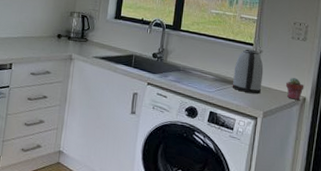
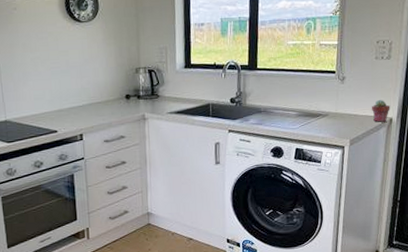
kettle: present [232,49,264,95] -> none [316,77,348,124]

